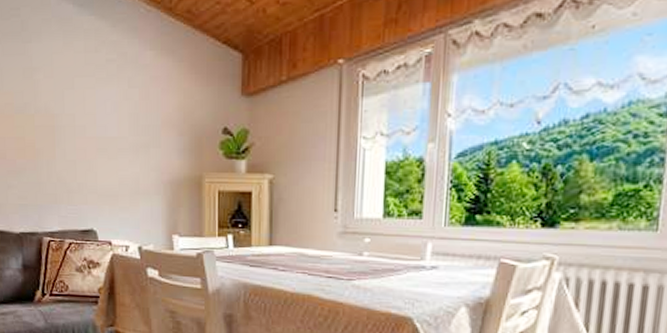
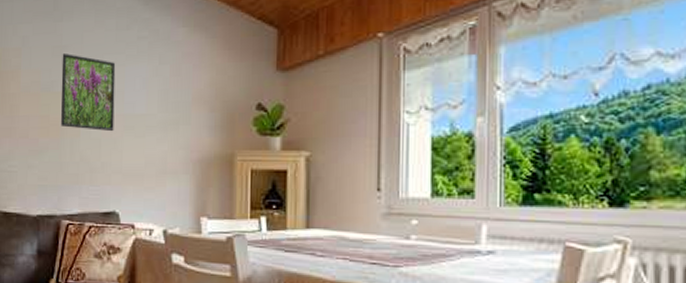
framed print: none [33,76,88,154] -> present [61,54,116,132]

